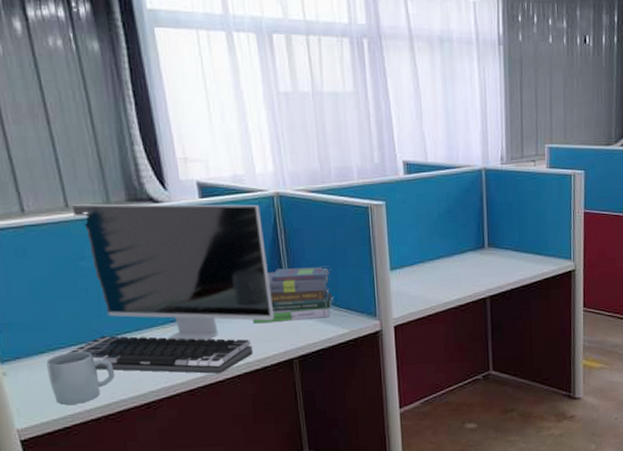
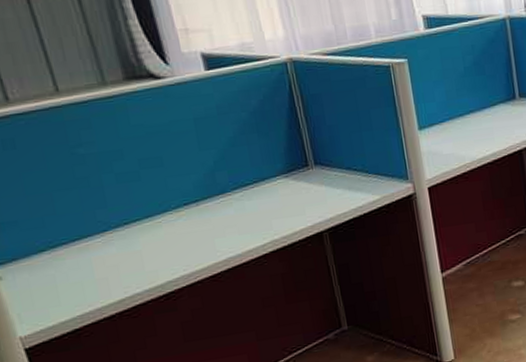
mug: present [46,351,115,405] -> none [47,245,127,306]
computer keyboard: present [68,335,253,374] -> none [71,216,278,264]
monitor: present [71,204,274,341] -> none [62,73,298,224]
books: present [252,266,334,324] -> none [275,130,361,199]

